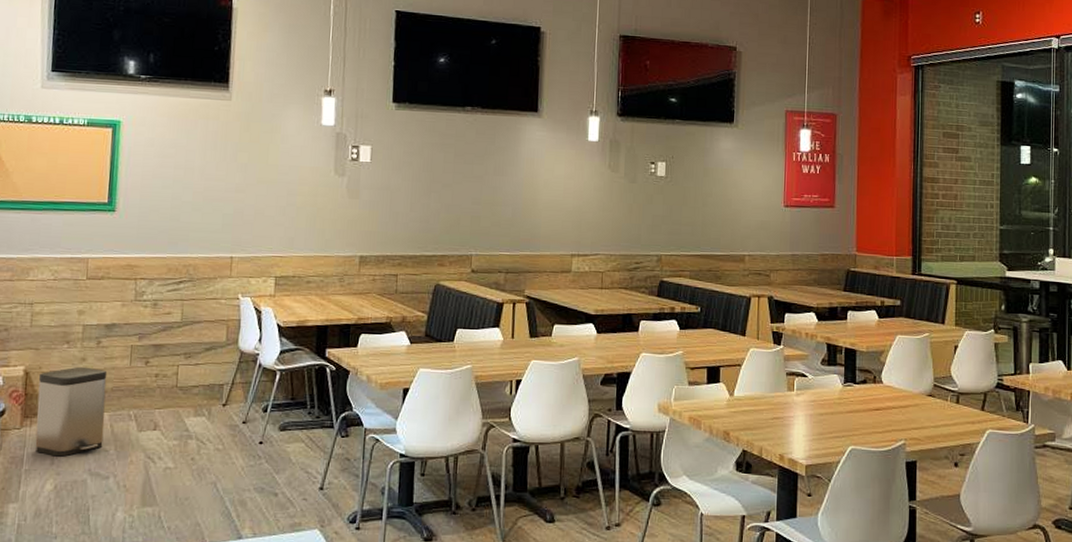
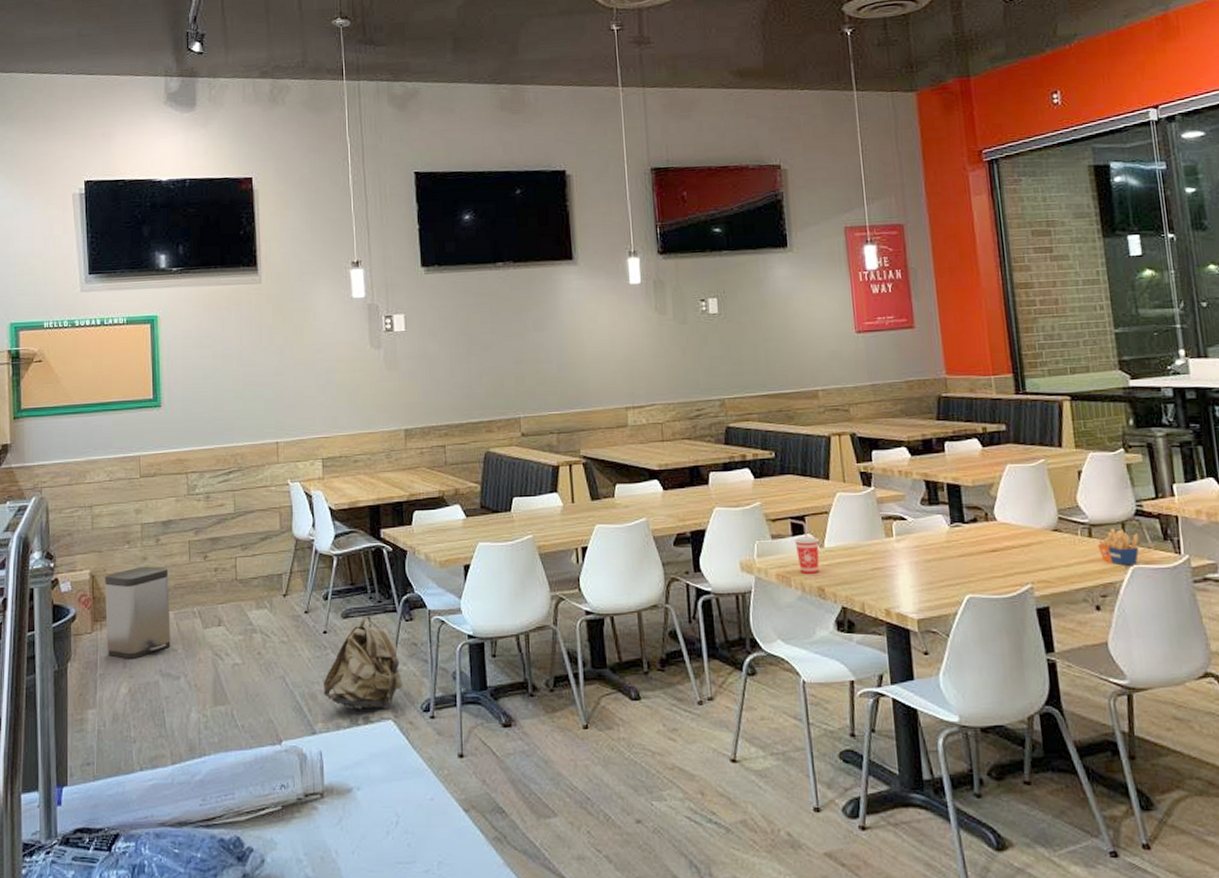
backpack: none [253,430,333,520] -> present [323,616,403,712]
beverage cup: none [705,368,730,420] -> present [788,518,820,575]
french fries: none [963,397,996,430] -> present [1097,528,1139,566]

